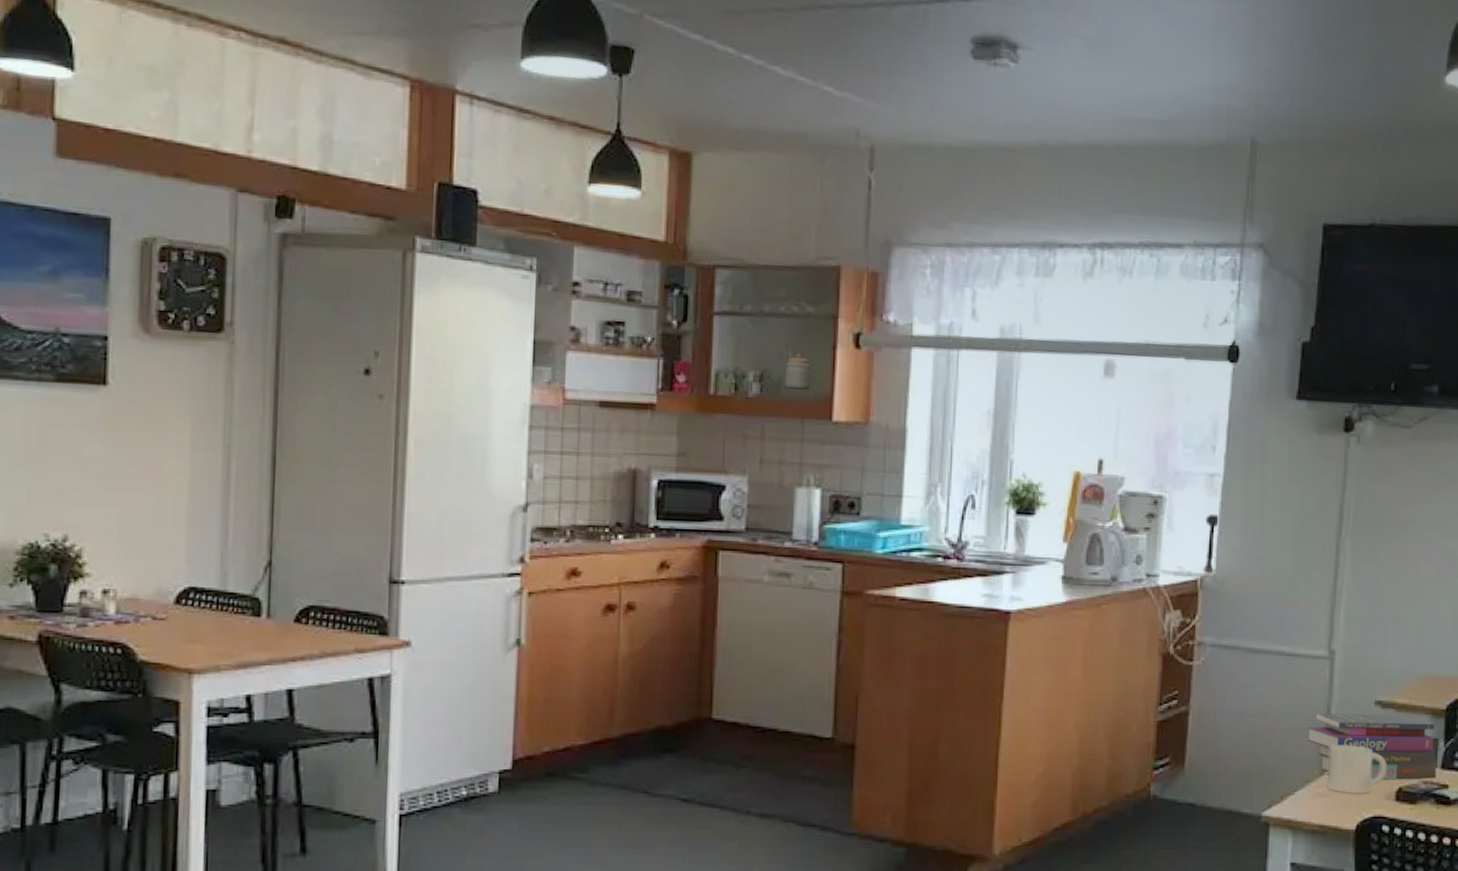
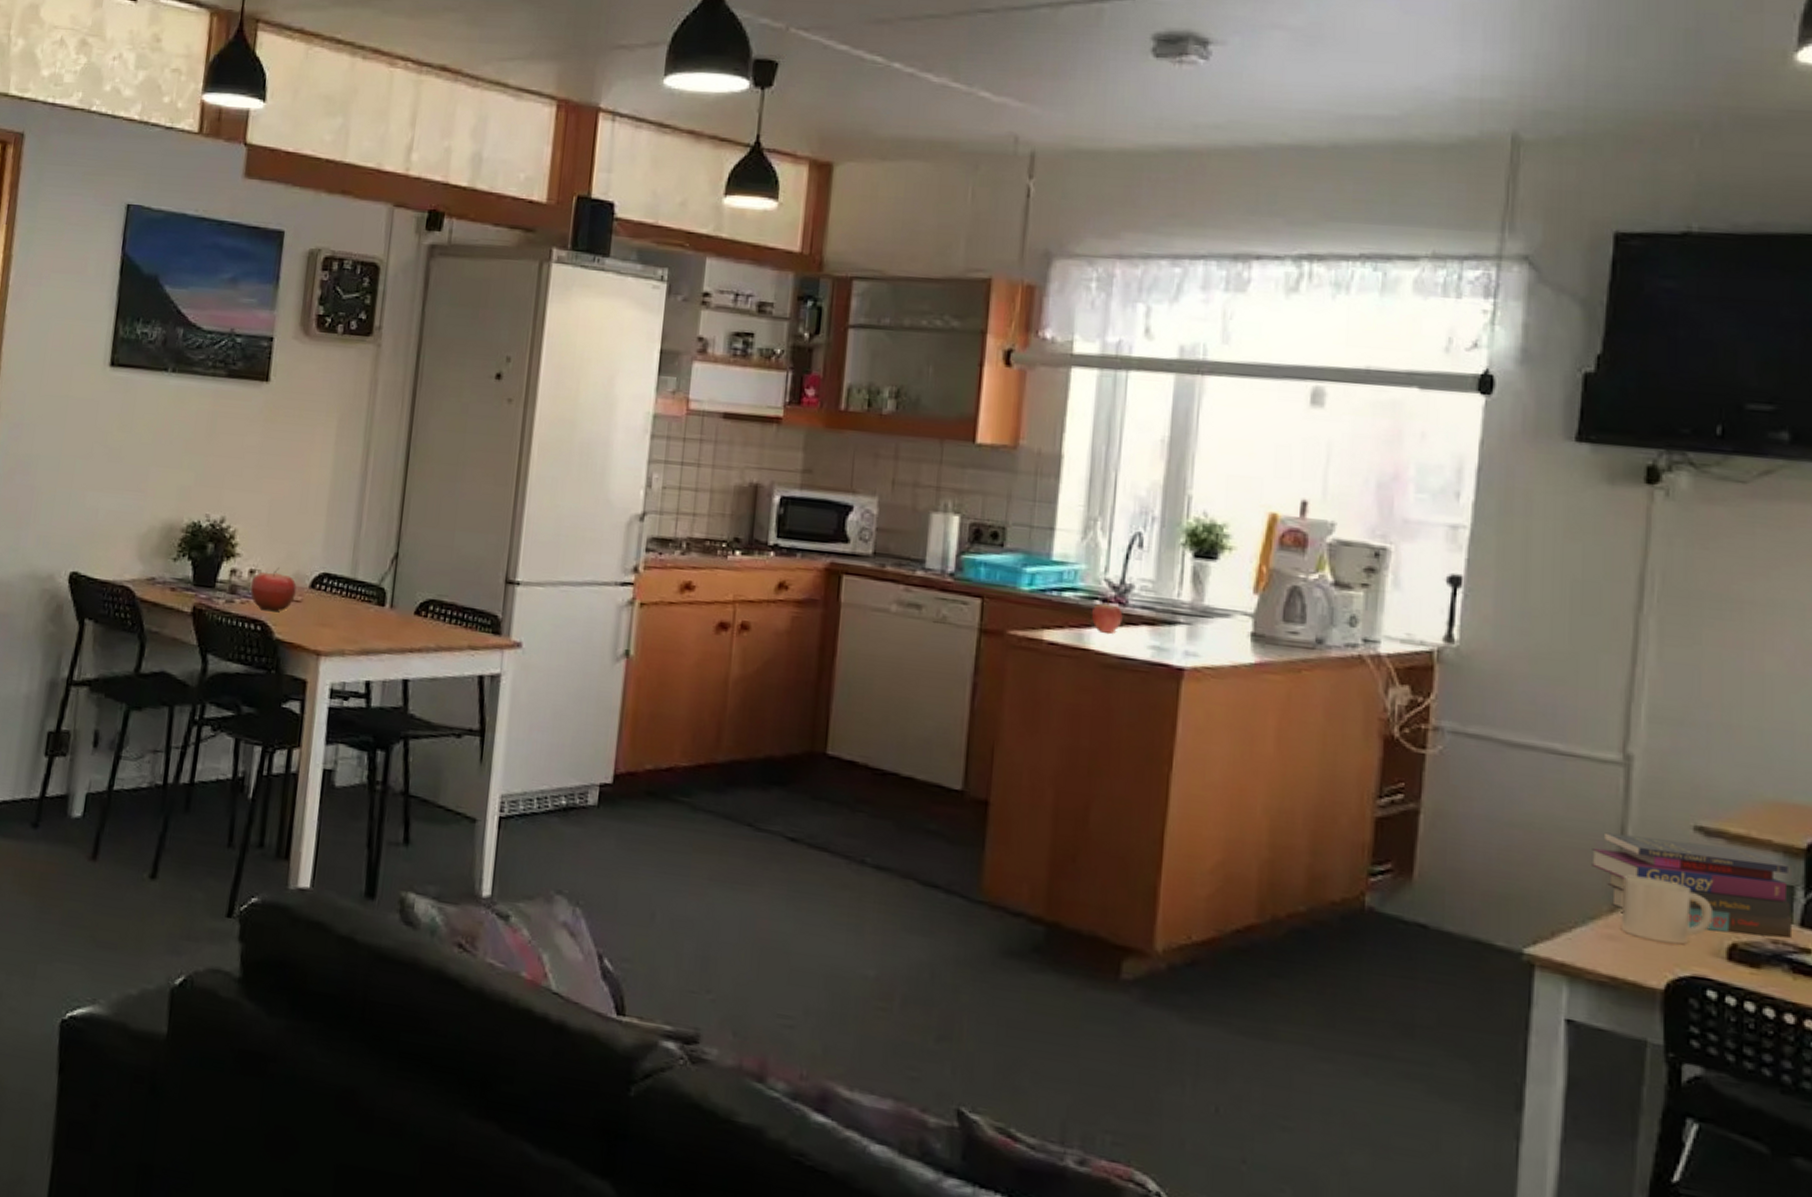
fruit: none [105,585,159,633] -> present [249,567,297,612]
jar: present [784,354,812,390] -> none [922,370,955,409]
fruit: none [934,555,961,587] -> present [1091,598,1123,635]

